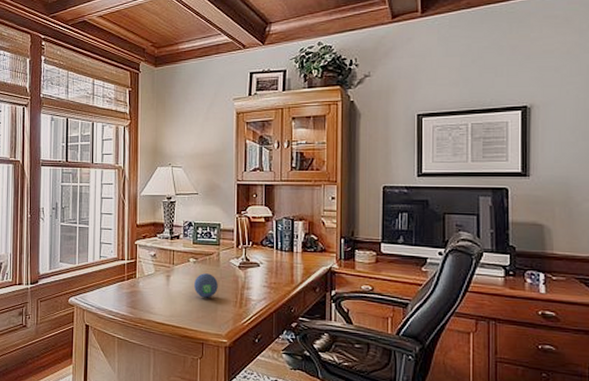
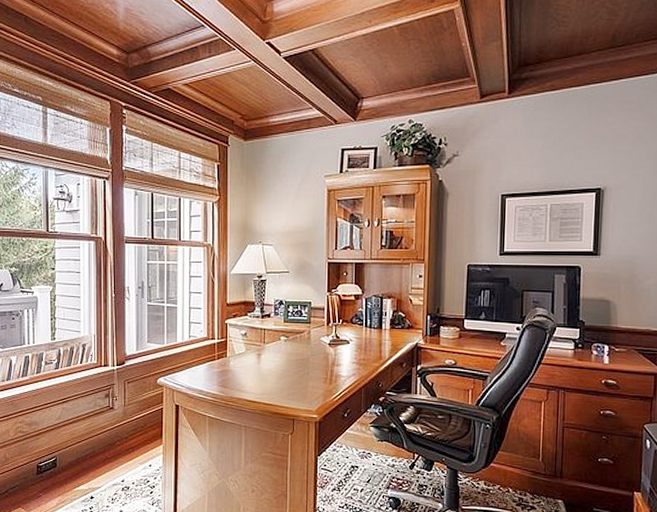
decorative ball: present [194,273,218,298] -> none [285,351,309,376]

